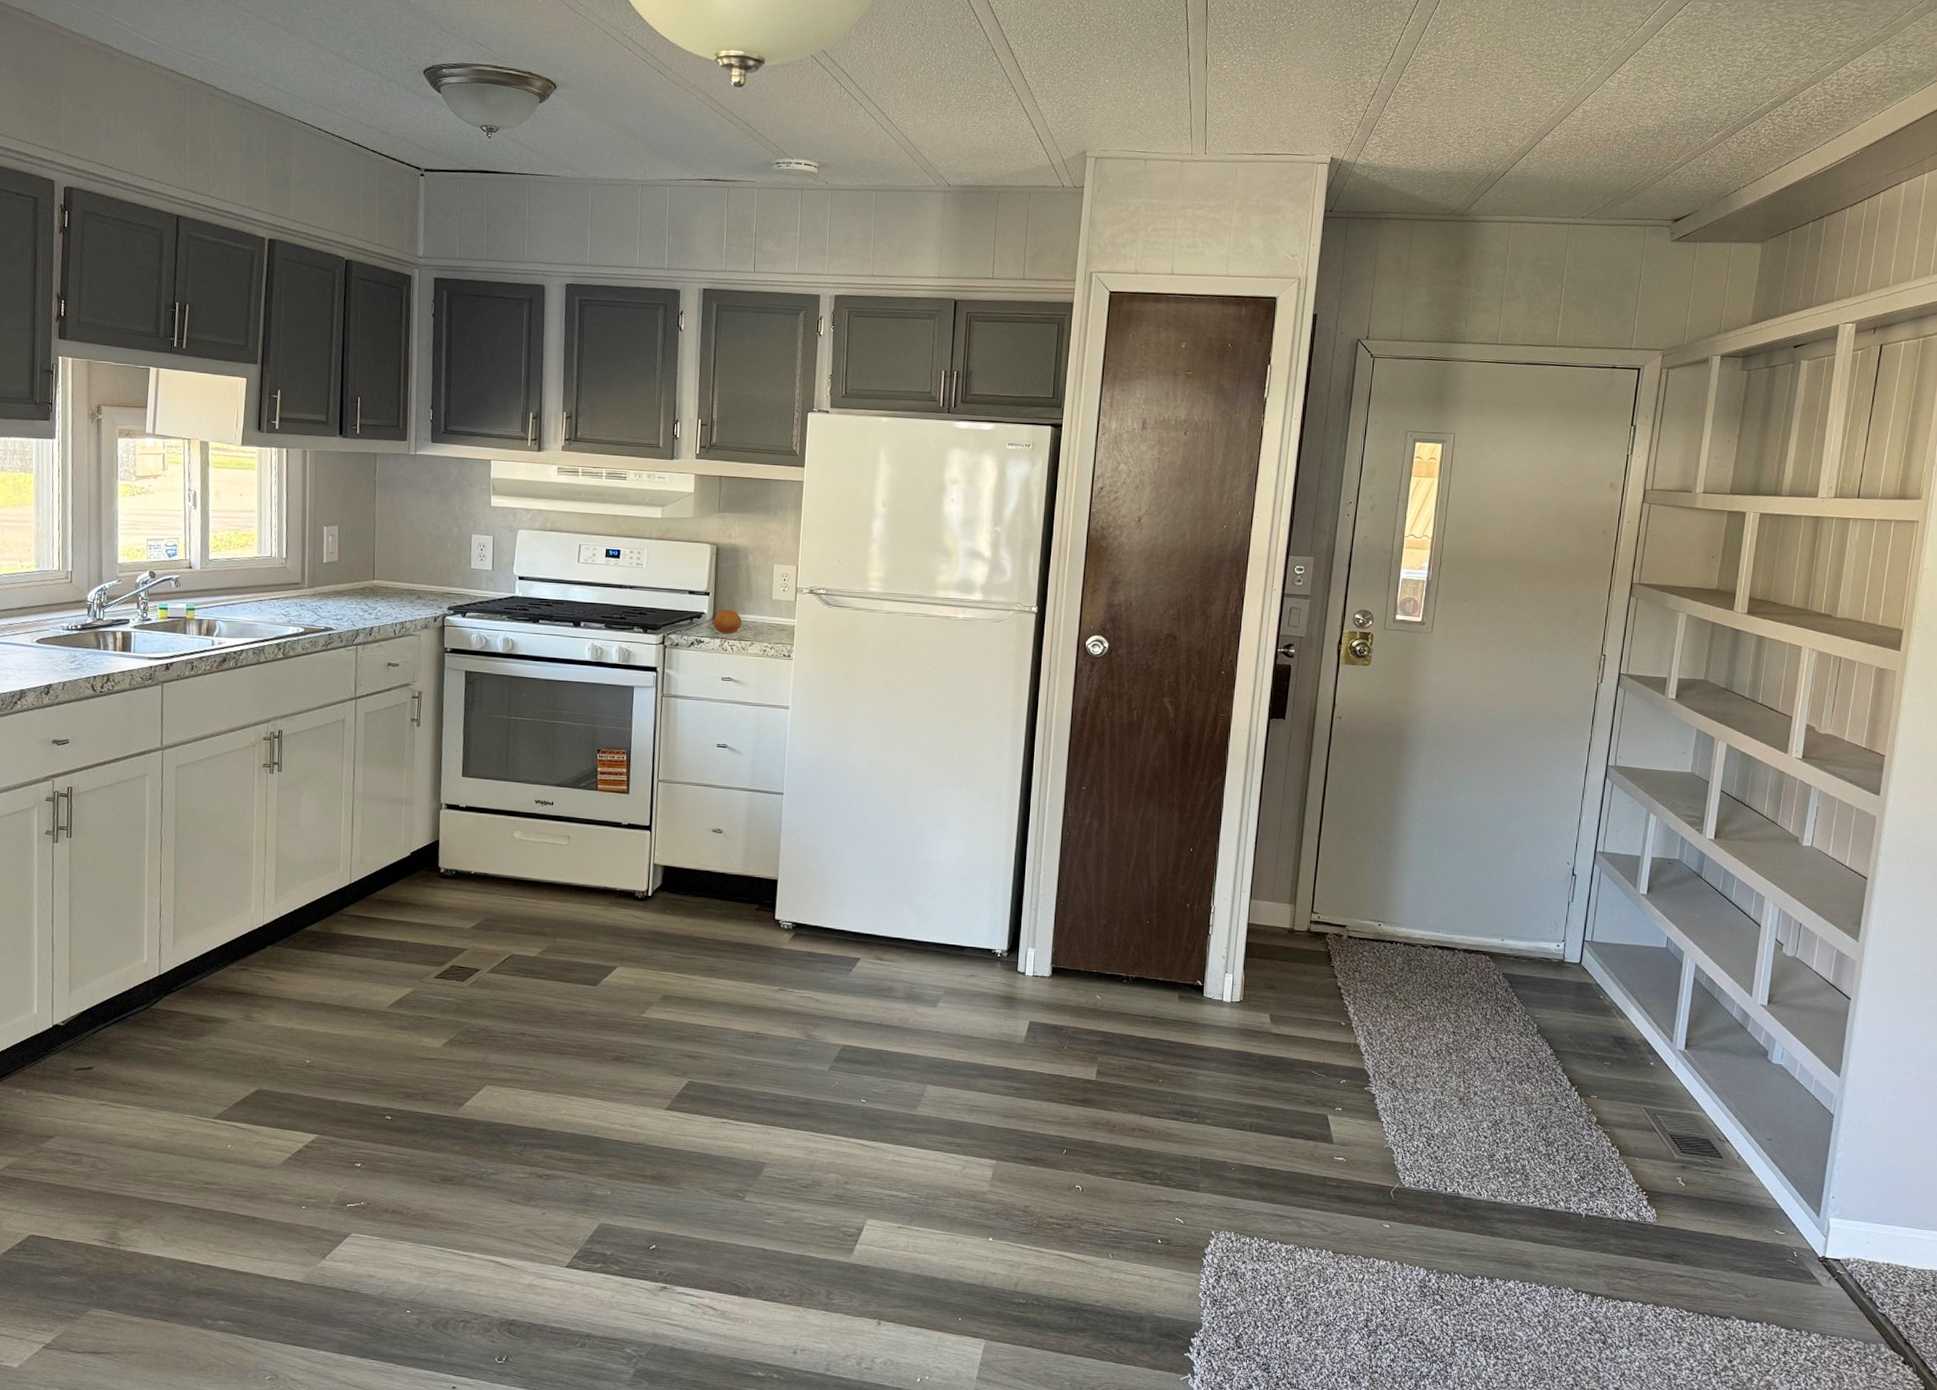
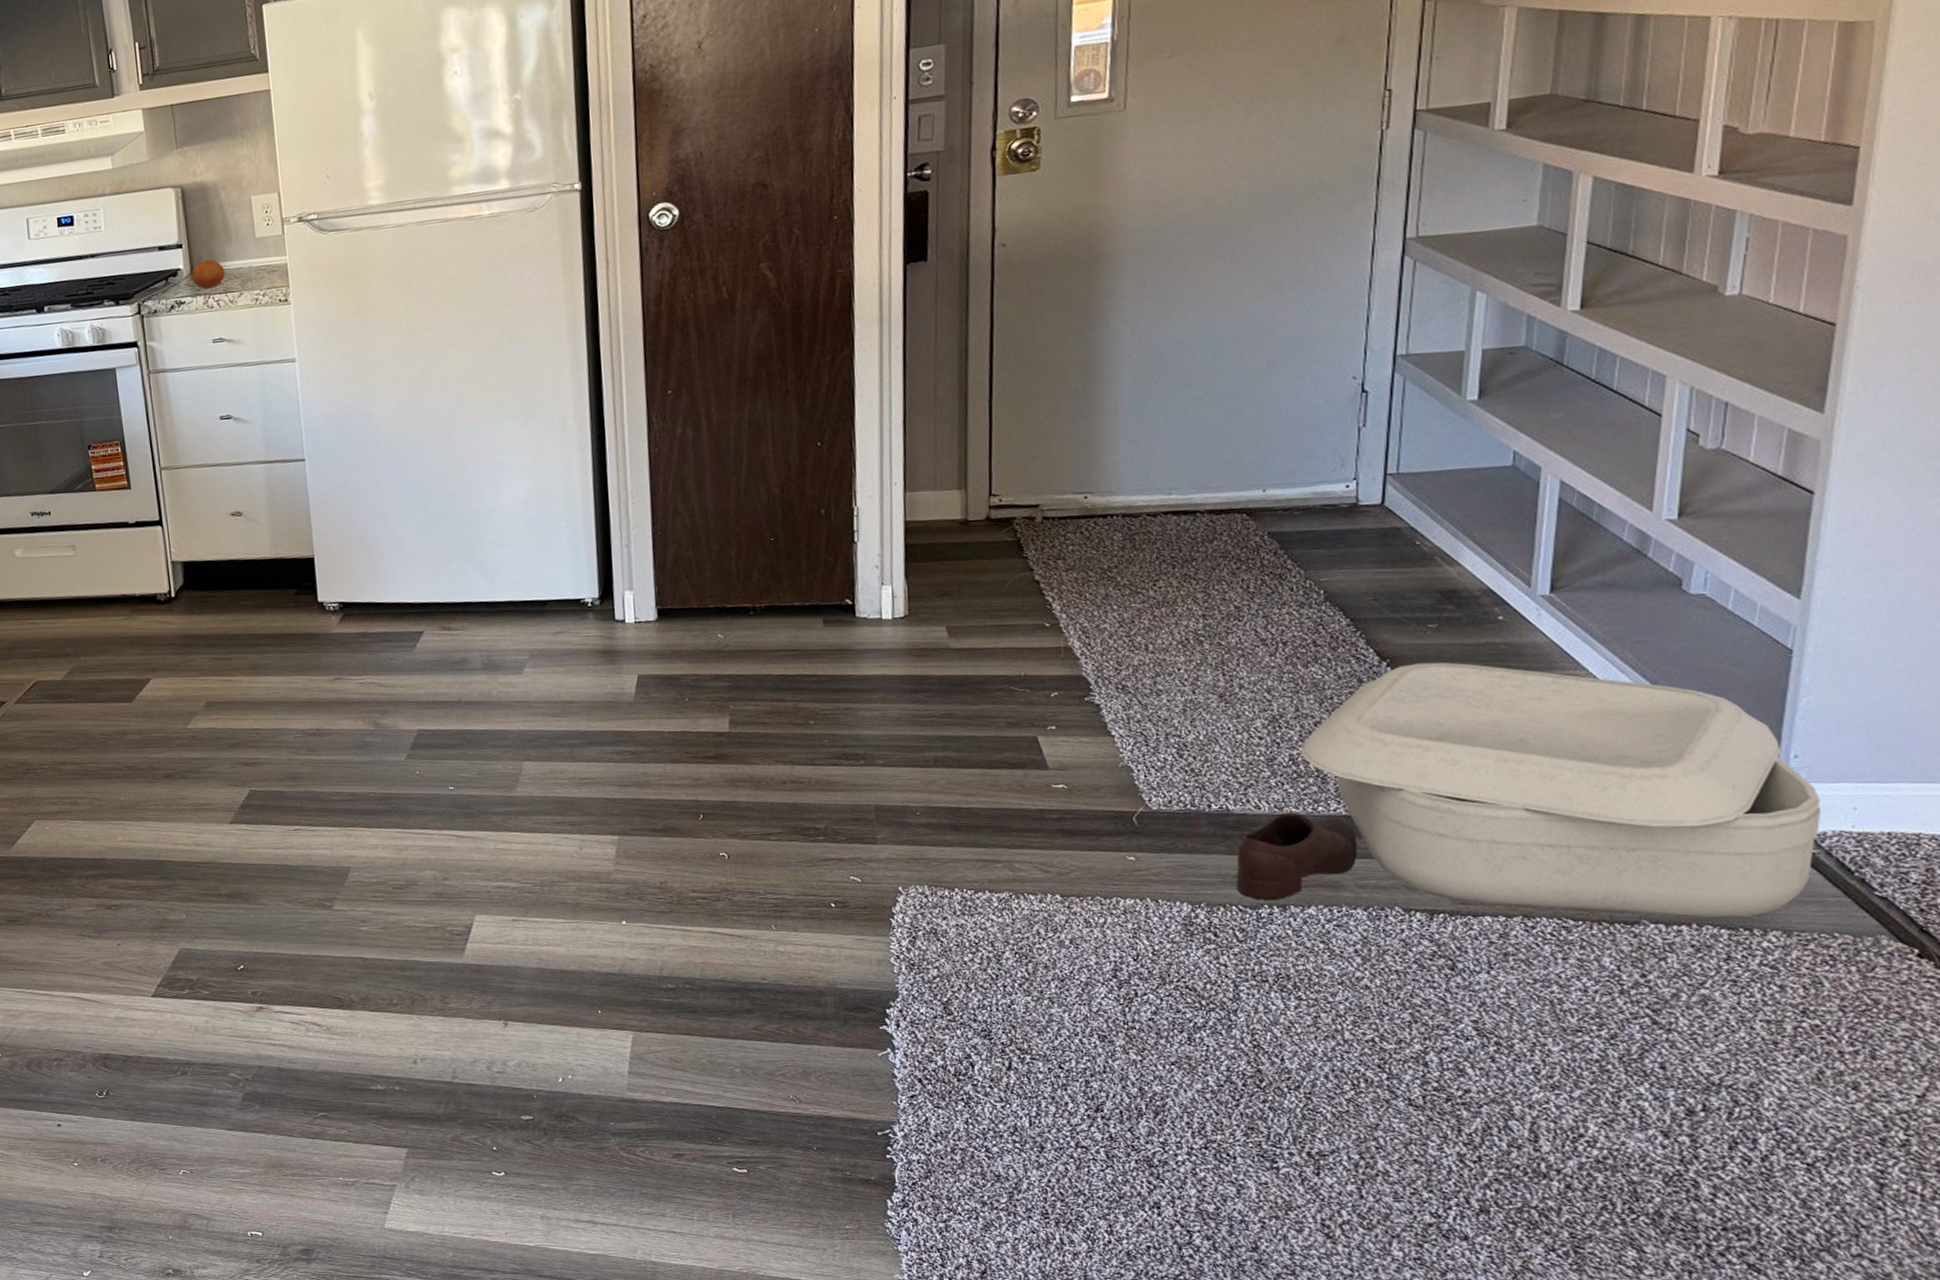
shoe: none [1460,1200,1546,1272] -> present [1236,812,1358,900]
pet bed: none [1512,1091,1848,1321] -> present [1301,661,1822,919]

